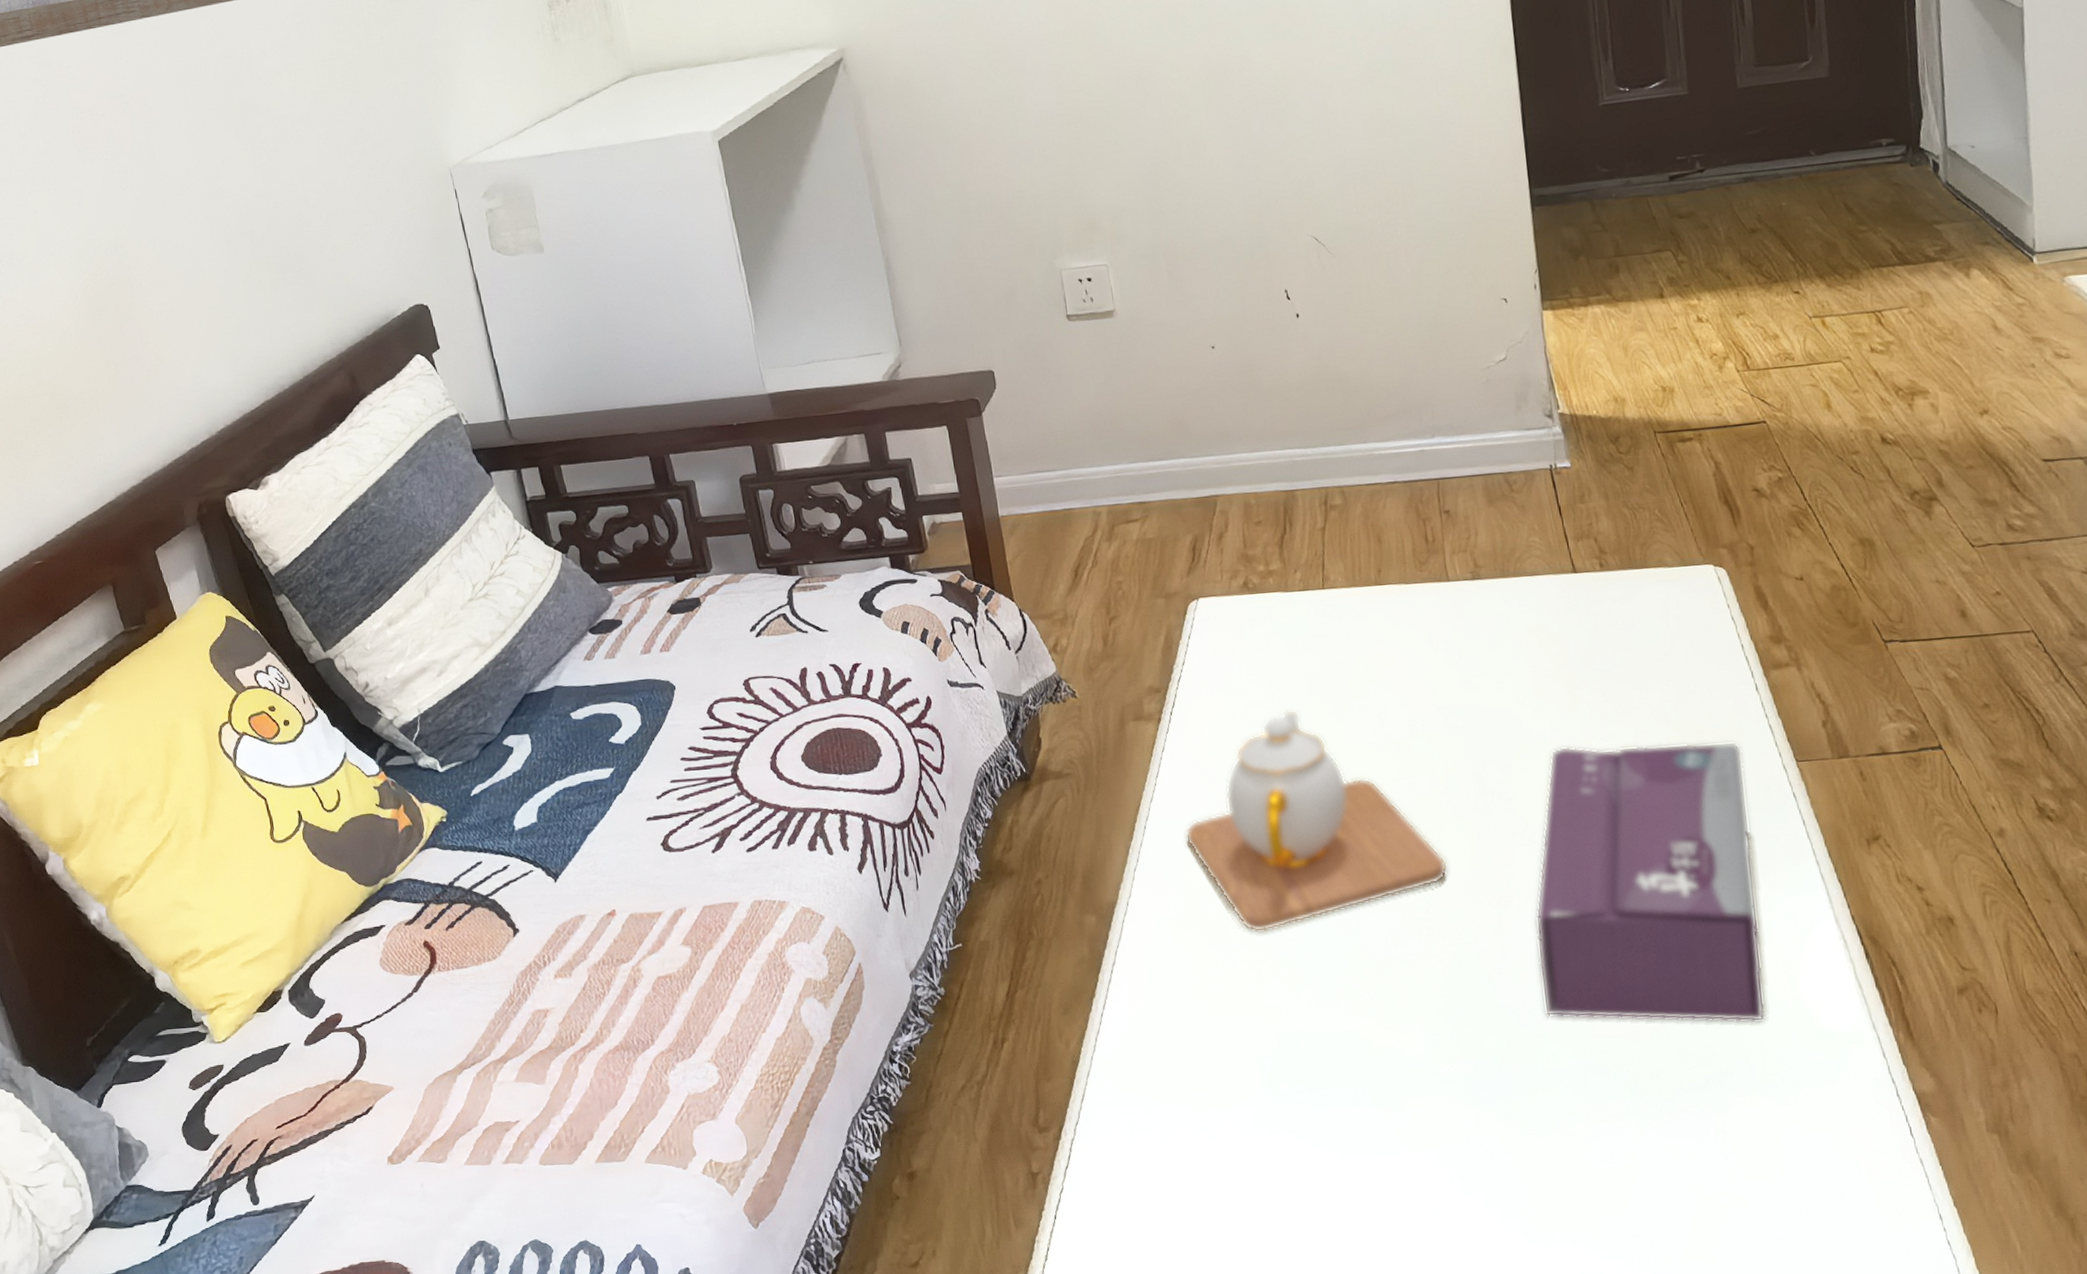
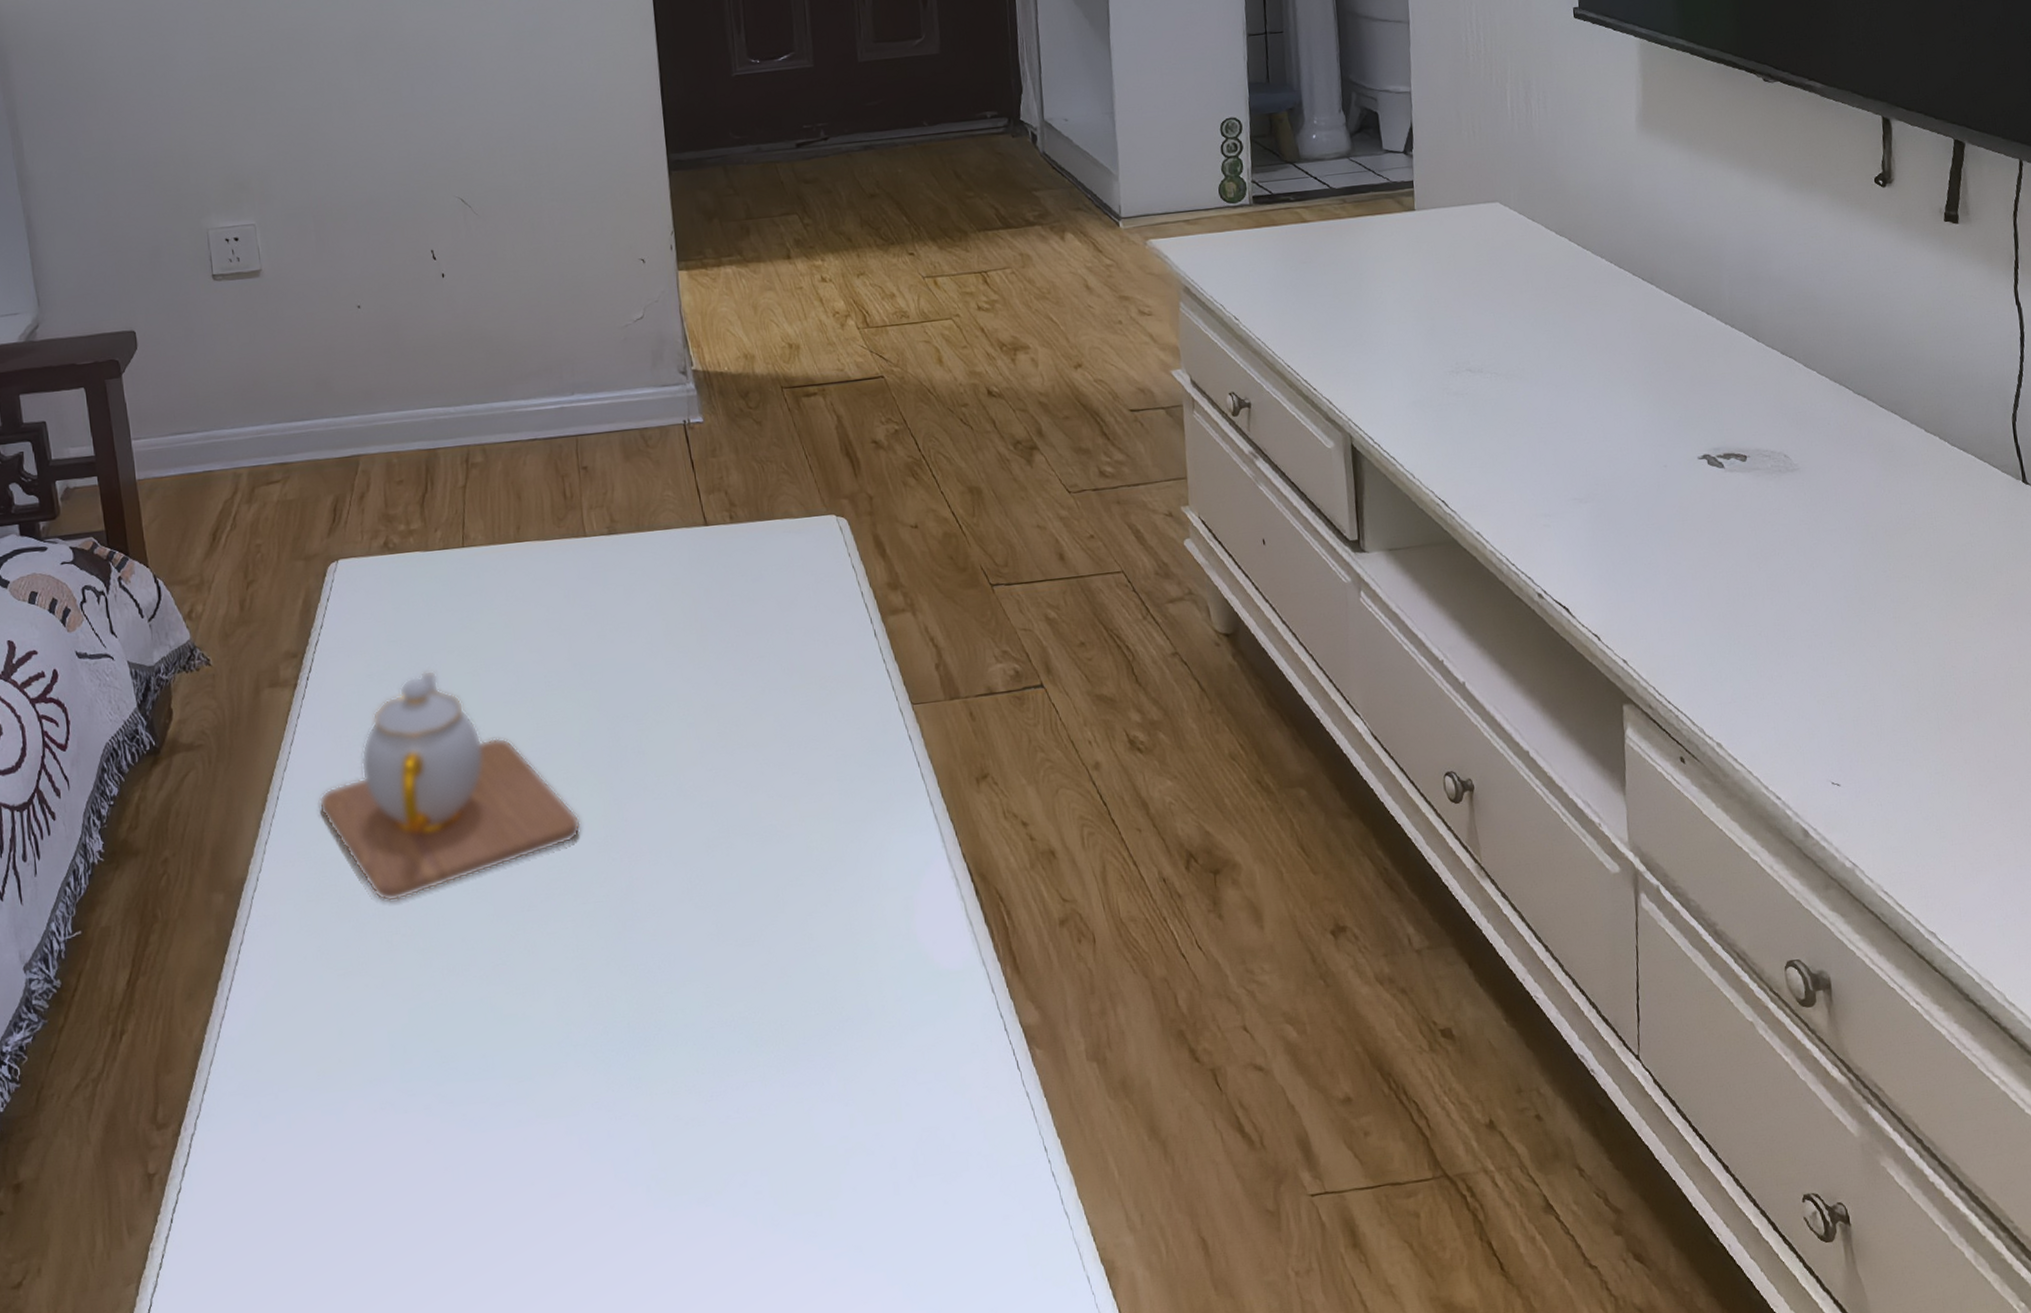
tissue box: present [1535,741,1766,1023] -> none [665,686,884,973]

